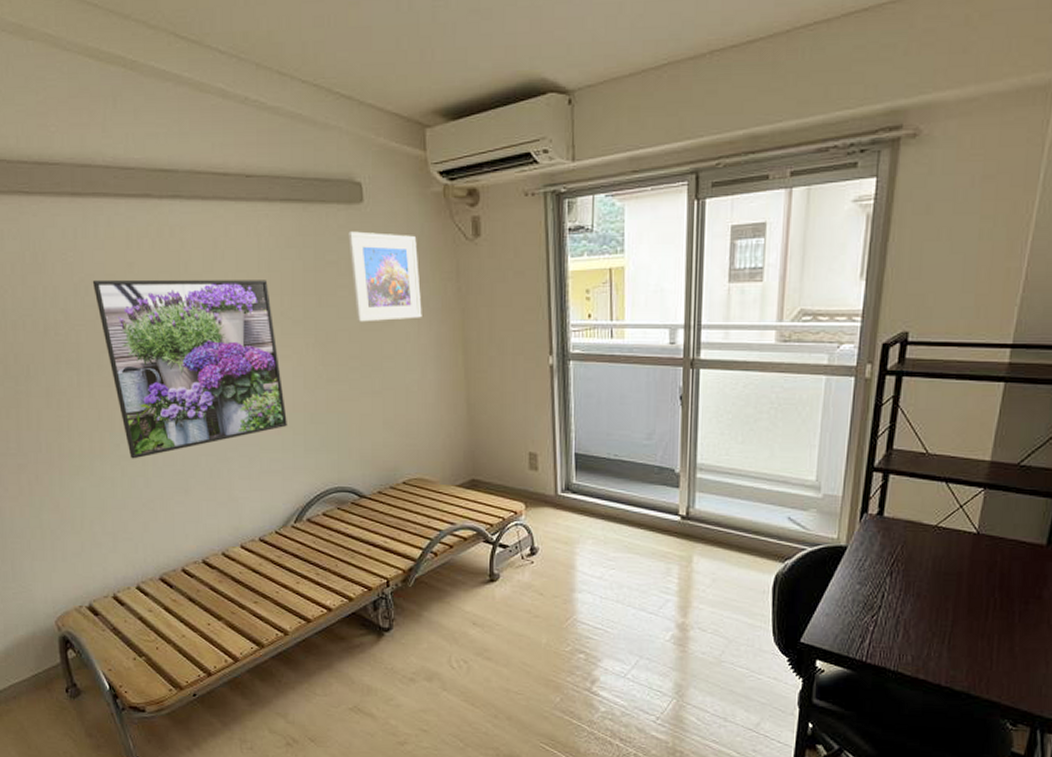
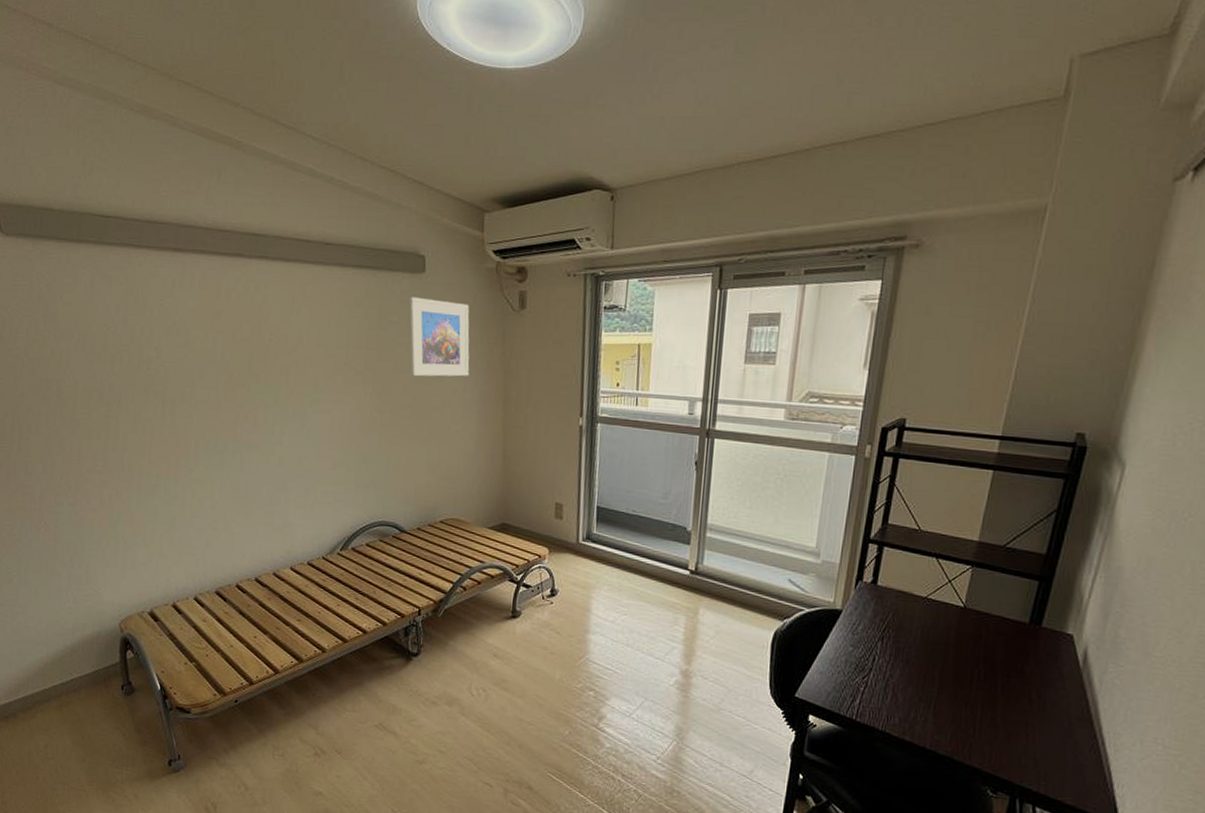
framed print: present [92,279,287,459] -> none [184,324,342,483]

